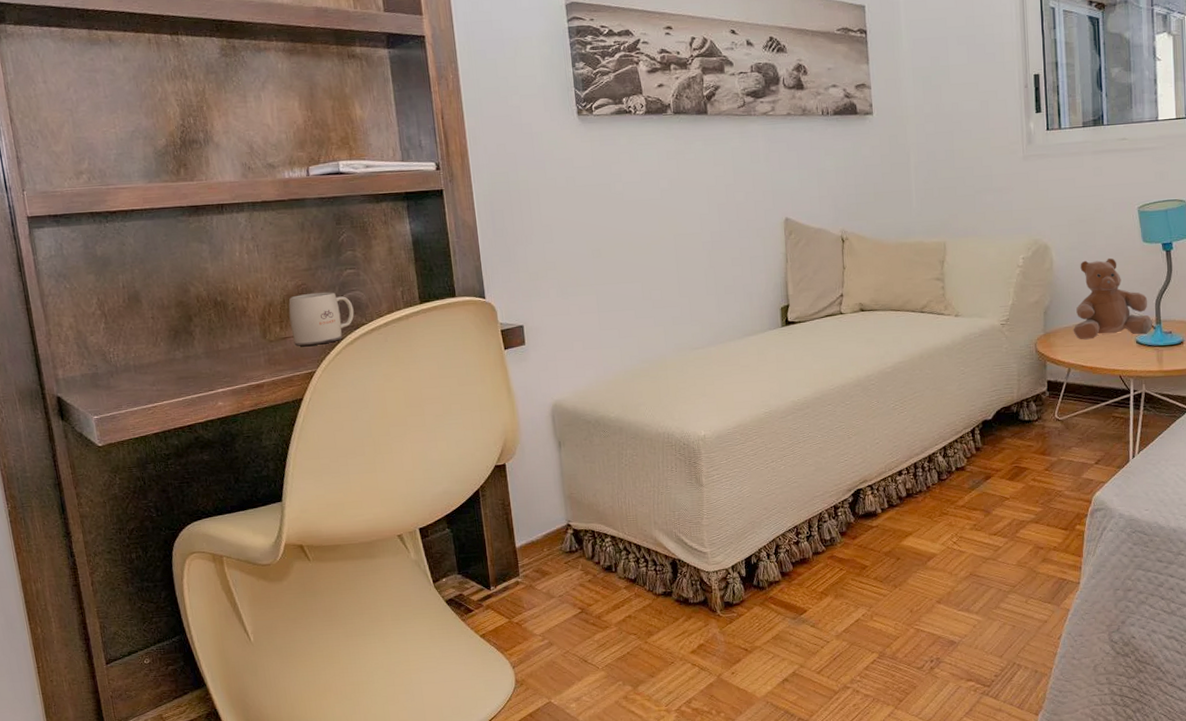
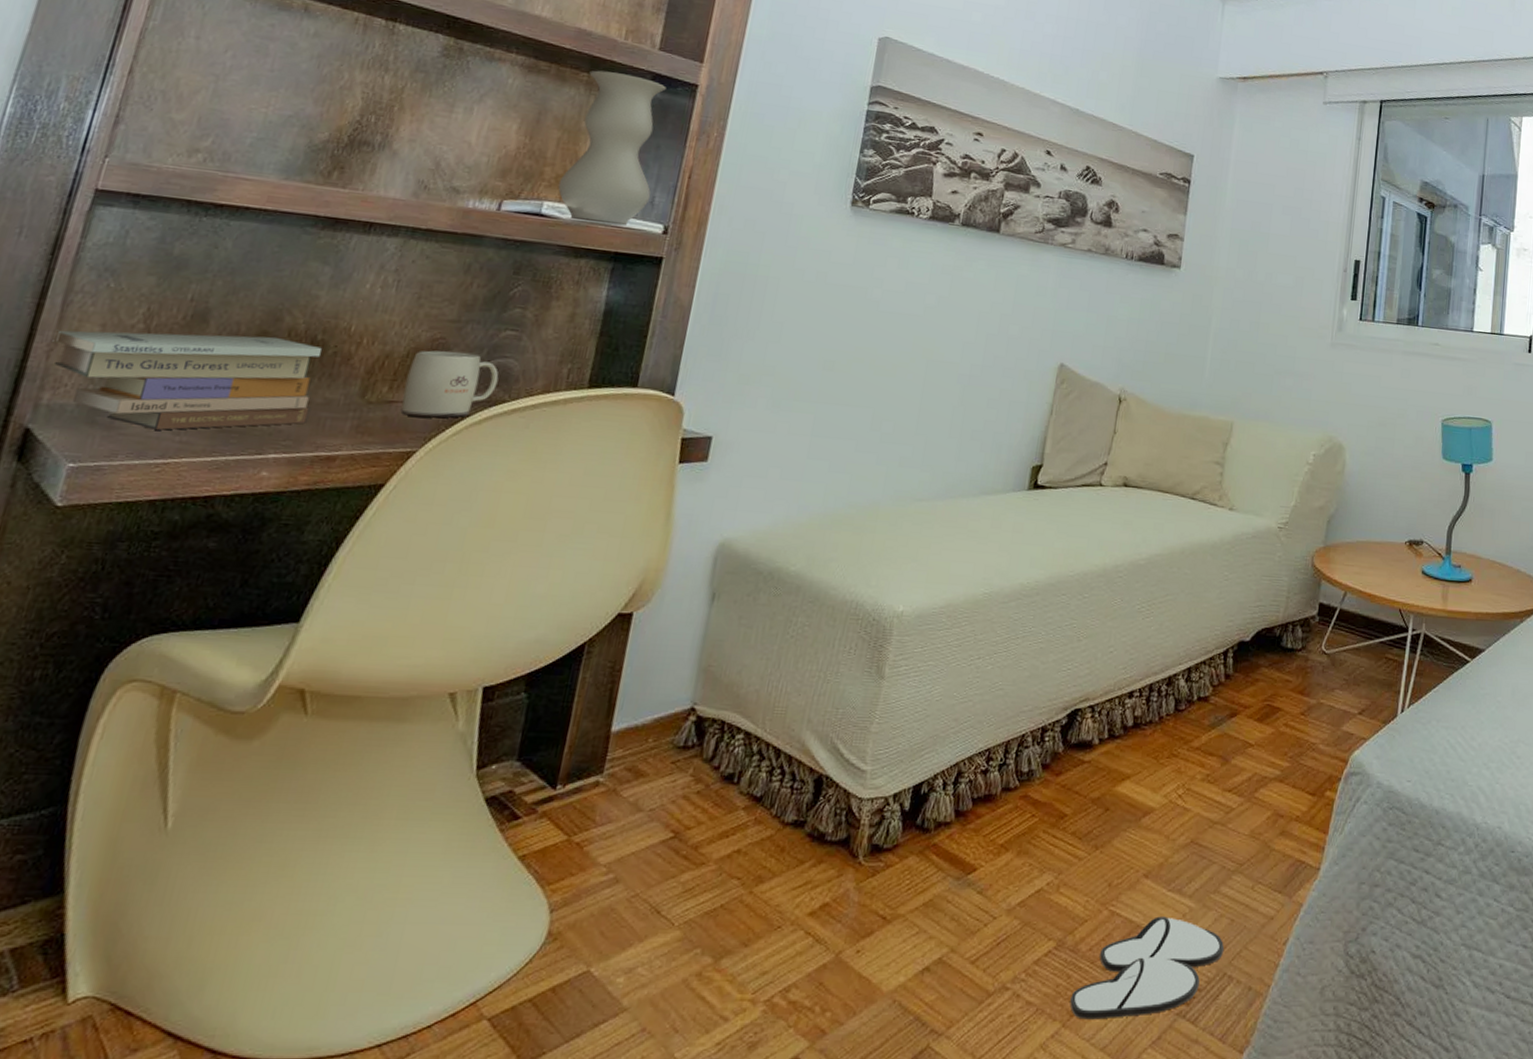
books: none [47,304,235,385] -> present [52,330,323,430]
vase: none [336,39,418,172] -> present [558,70,666,226]
slippers: none [897,628,1011,703] -> present [1070,916,1225,1020]
teddy bear: present [1073,257,1153,340] -> none [1355,469,1443,565]

